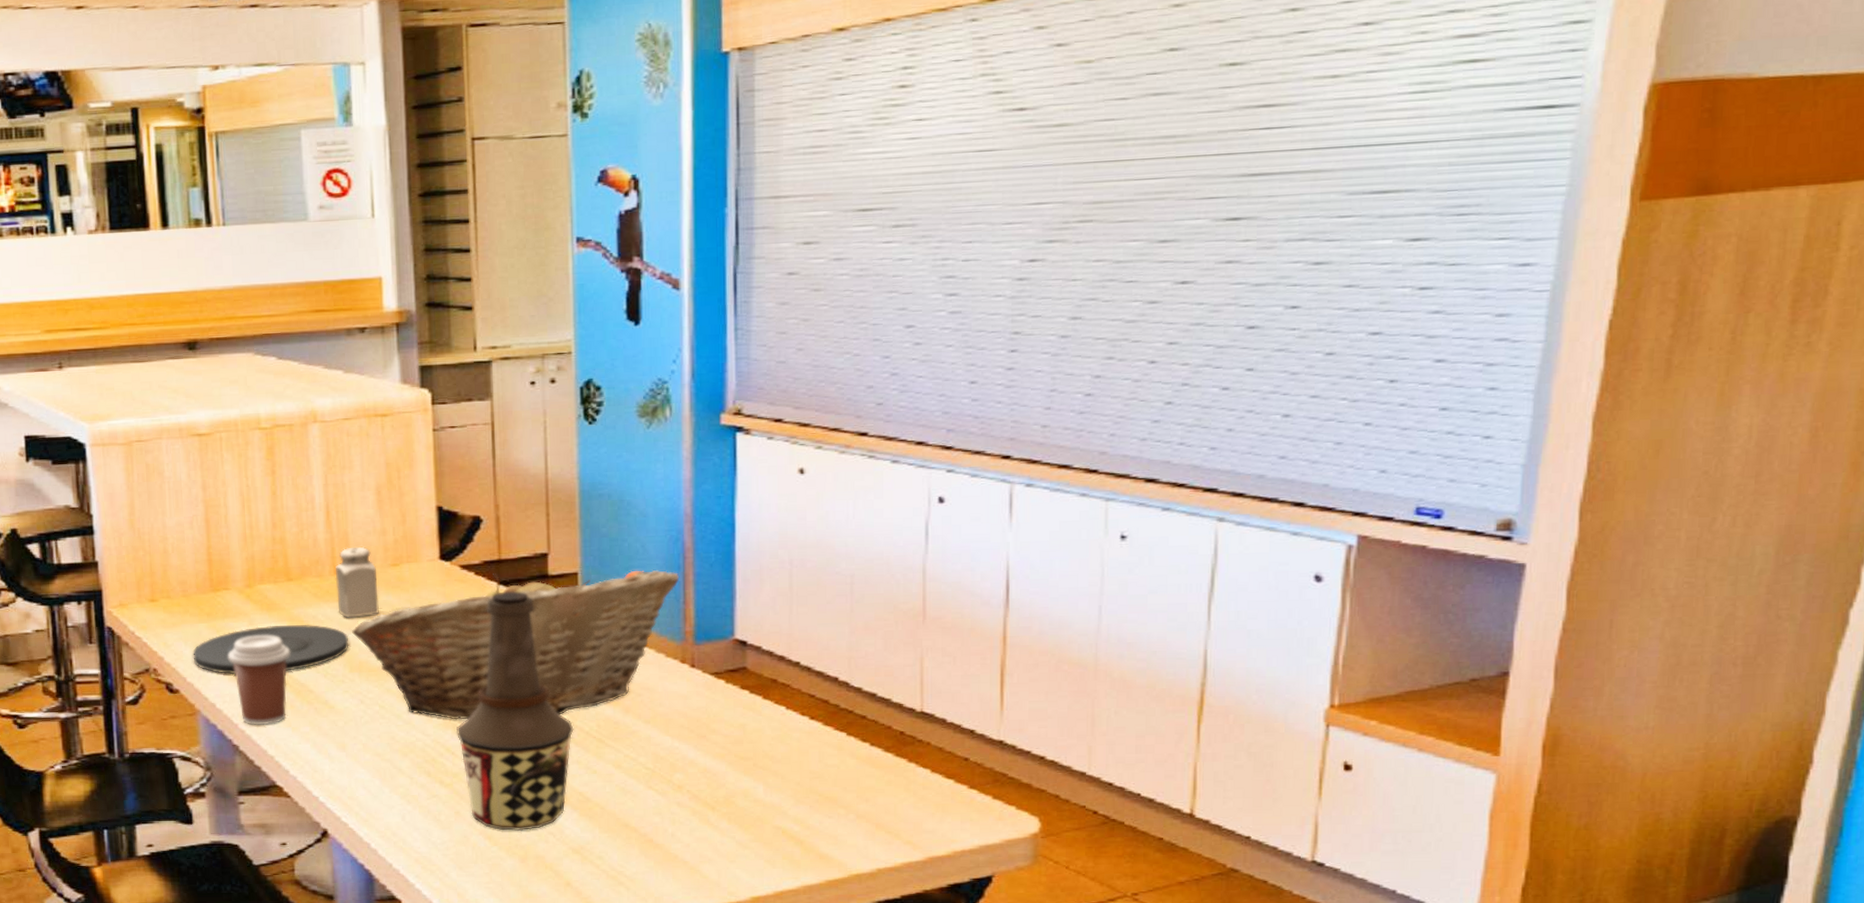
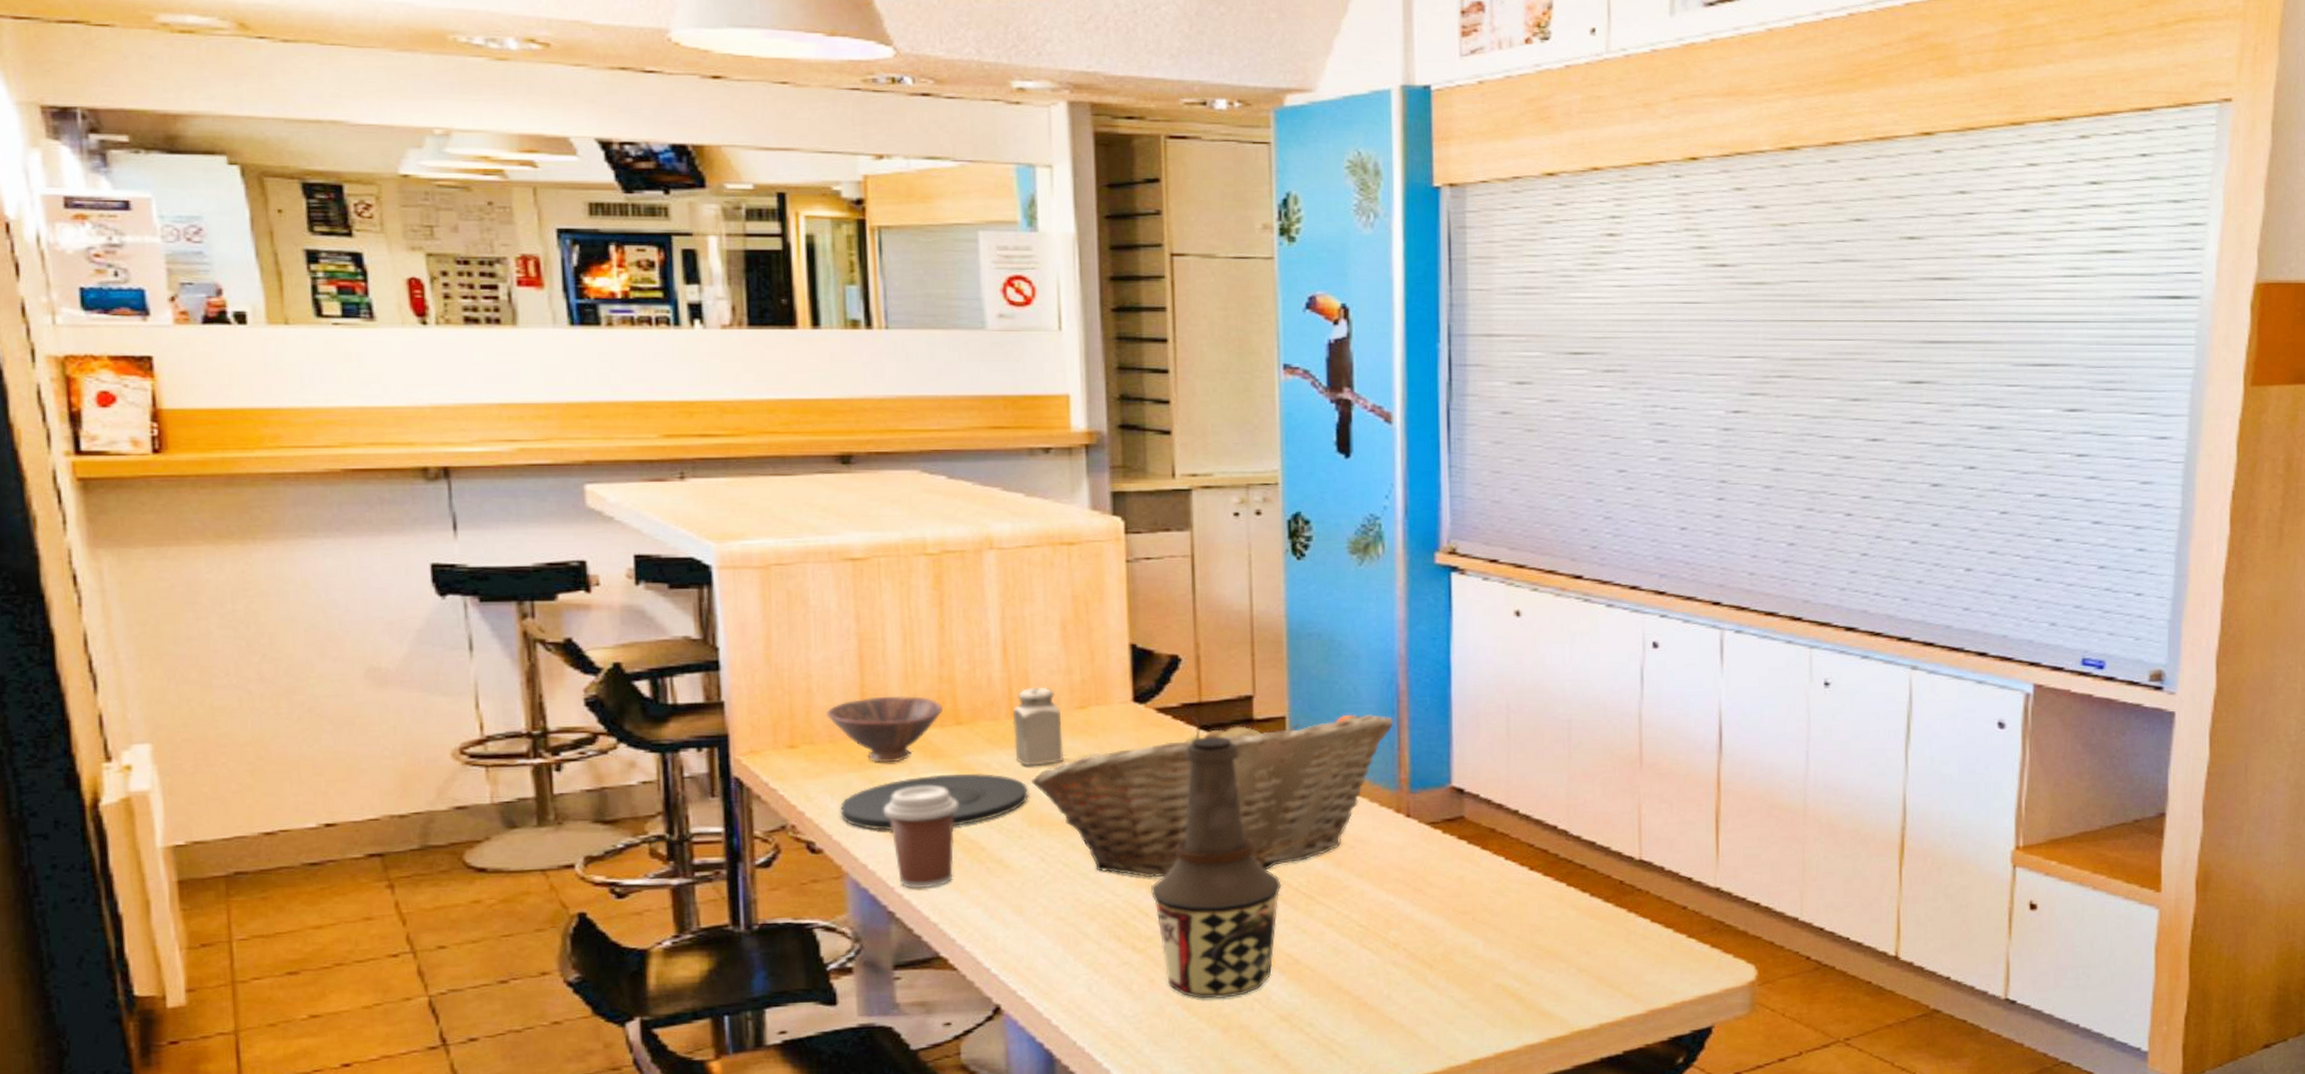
bowl: none [180,555,276,615] -> present [827,696,943,763]

